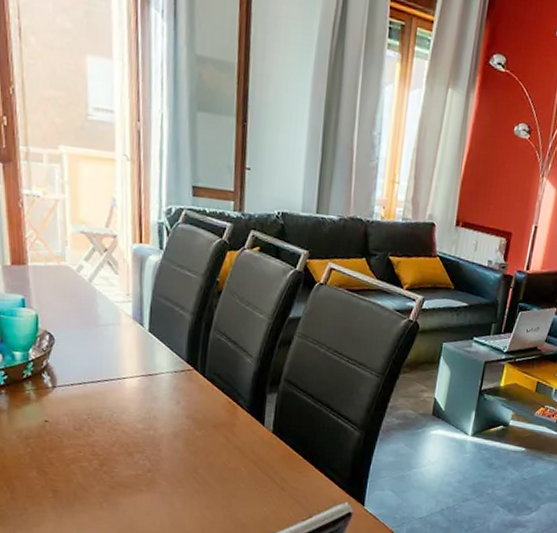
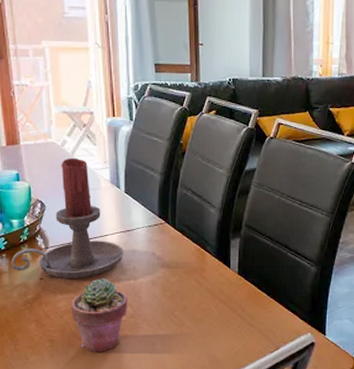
candle holder: none [11,286,143,424] -> present [11,157,123,278]
potted succulent: none [79,426,145,508] -> present [71,278,127,352]

